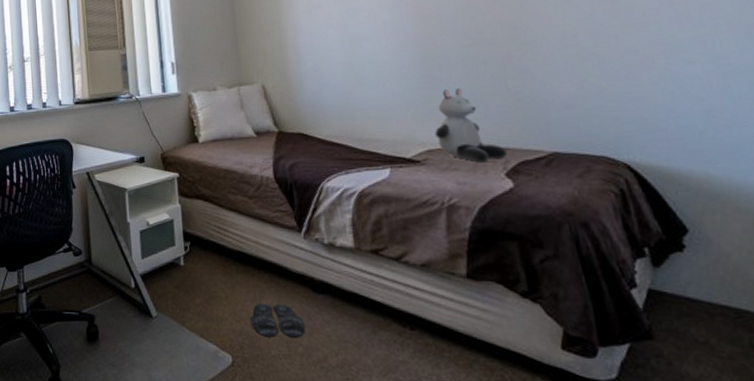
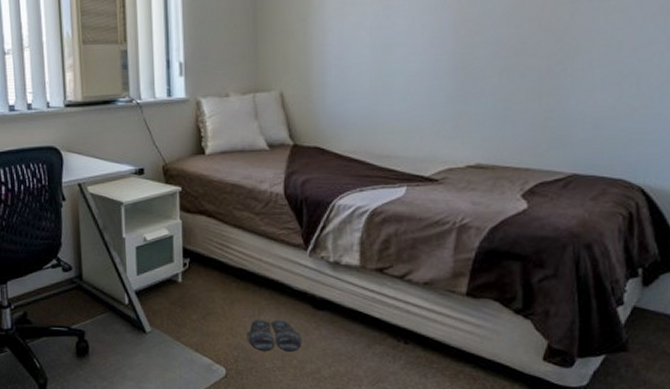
stuffed animal: present [435,87,508,163] -> none [458,103,528,183]

